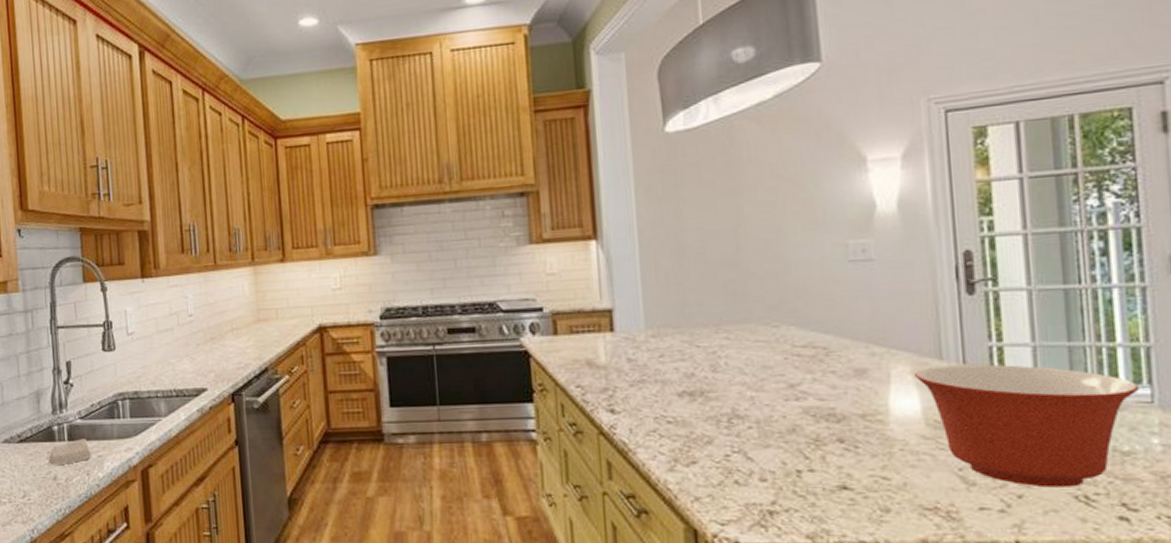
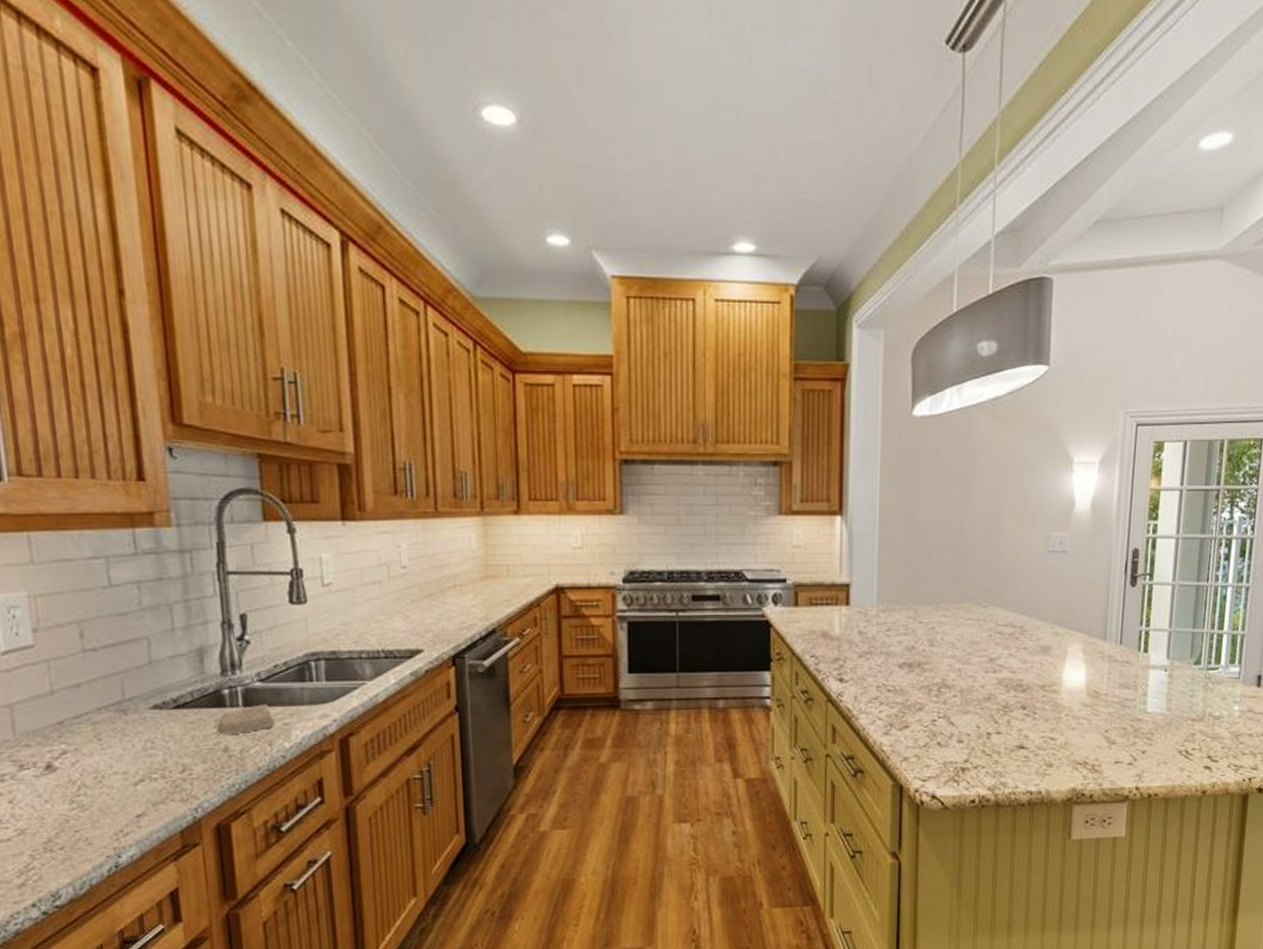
mixing bowl: present [915,364,1140,488] -> none [1085,645,1233,745]

